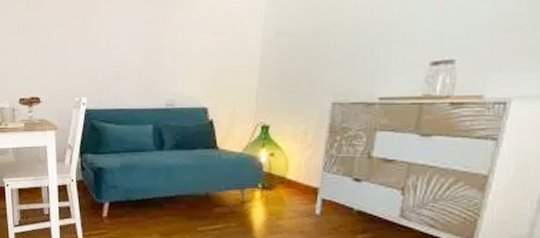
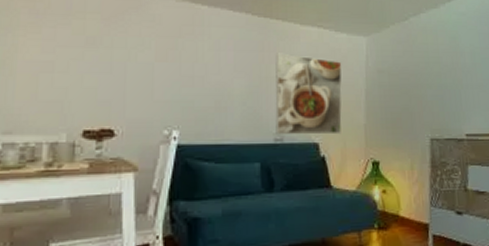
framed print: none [167,22,237,100] -> present [275,53,342,135]

